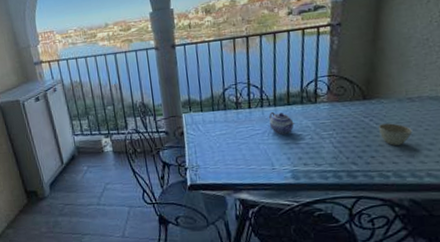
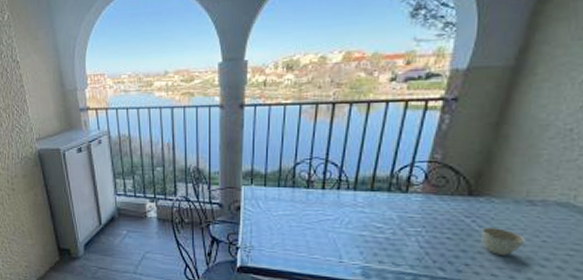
teapot: present [269,111,296,135] -> none [344,196,377,224]

